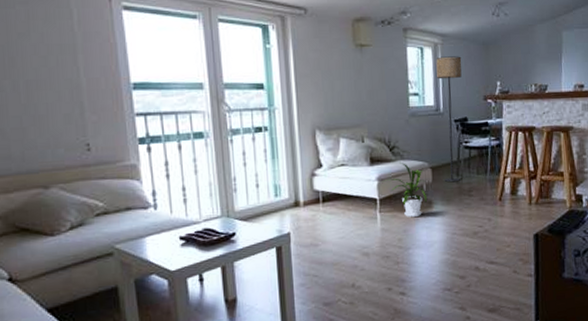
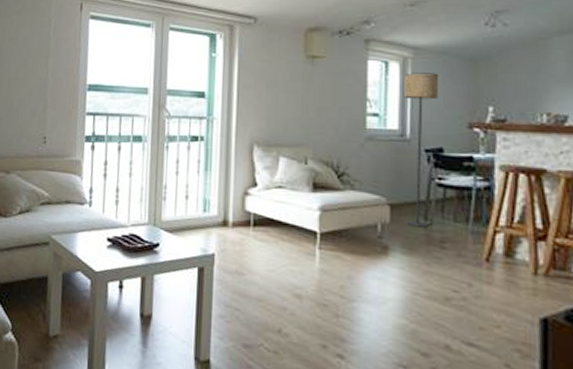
house plant: present [383,162,428,217] -> none [326,192,382,262]

